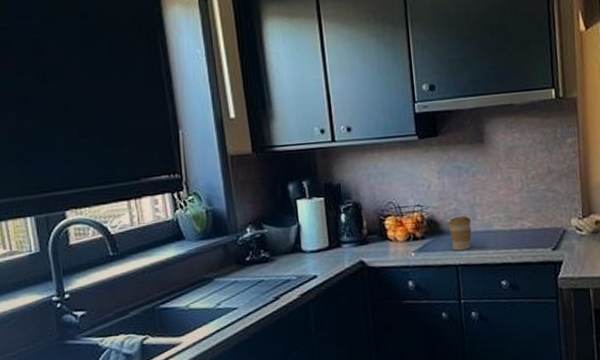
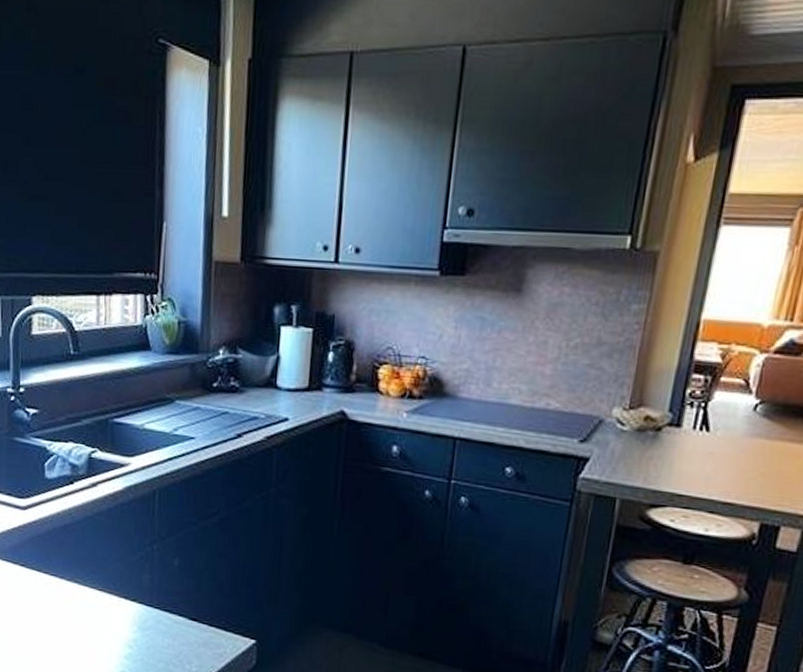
coffee cup: present [448,216,472,251] -> none [454,379,485,422]

